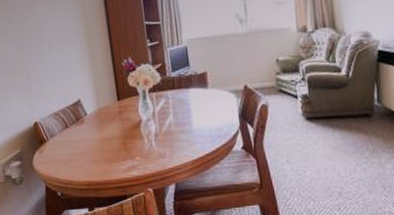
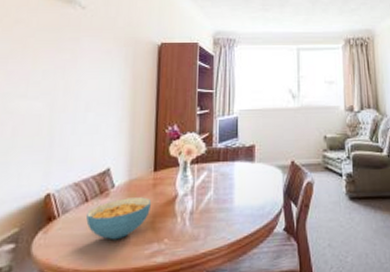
cereal bowl: none [69,123,121,158] -> present [86,197,152,240]

